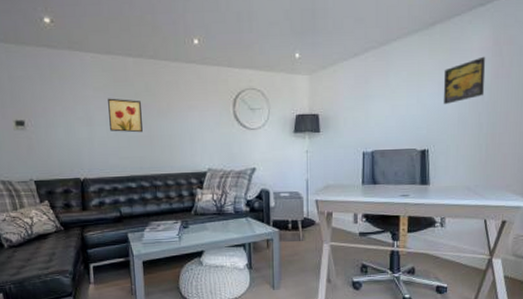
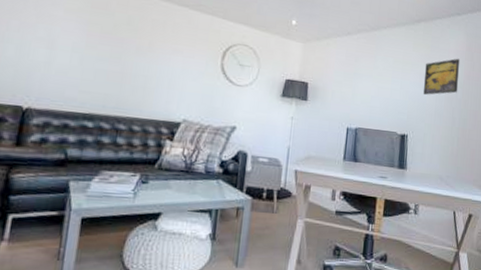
wall art: present [108,98,143,133] -> none [75,23,119,68]

